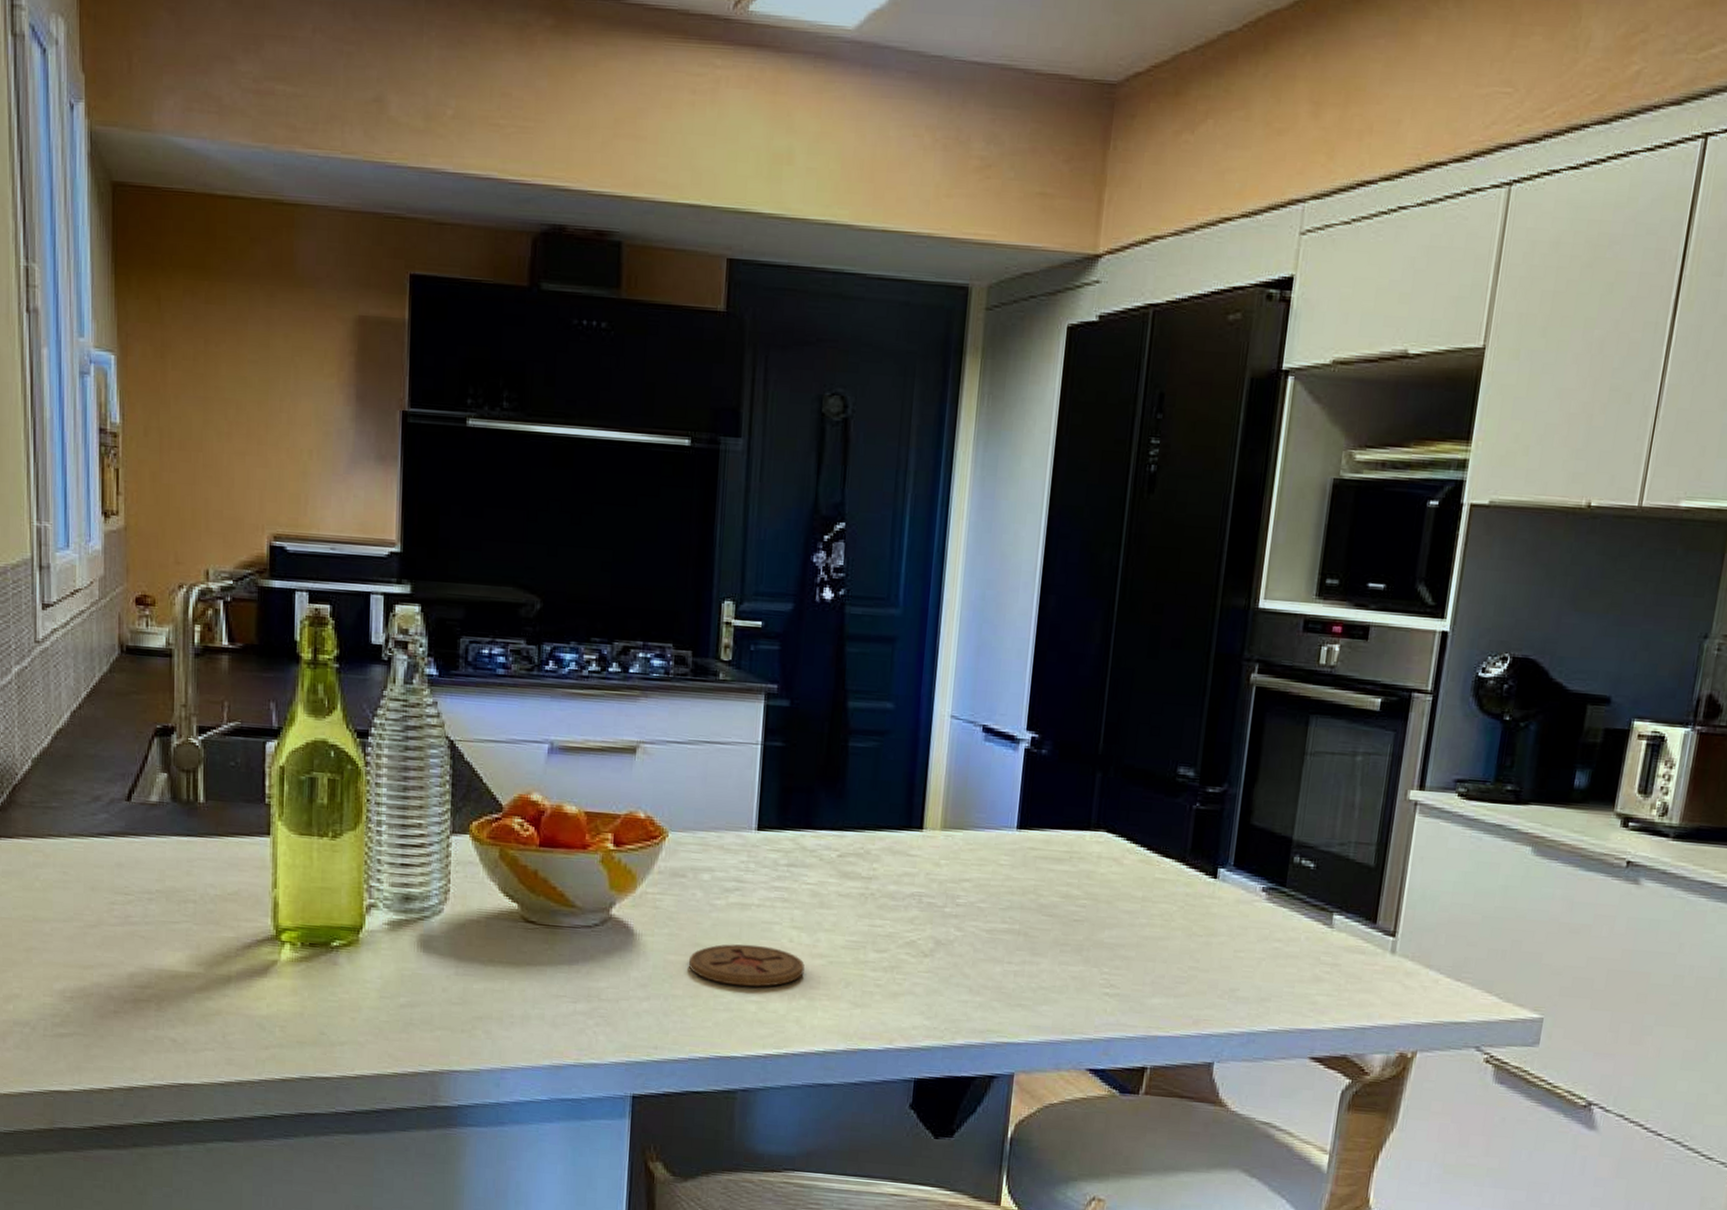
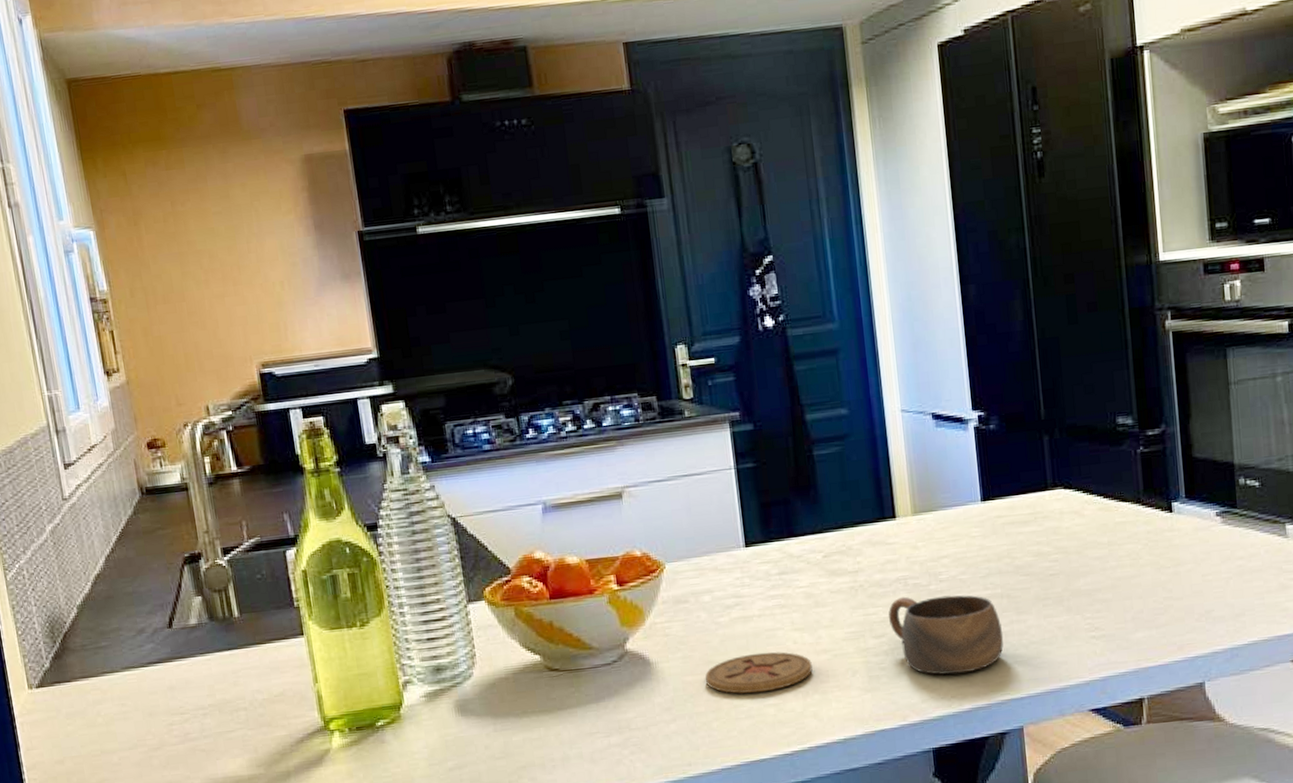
cup: none [894,913,1013,1007] -> present [888,595,1004,675]

